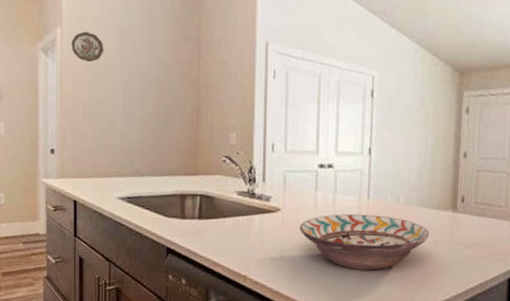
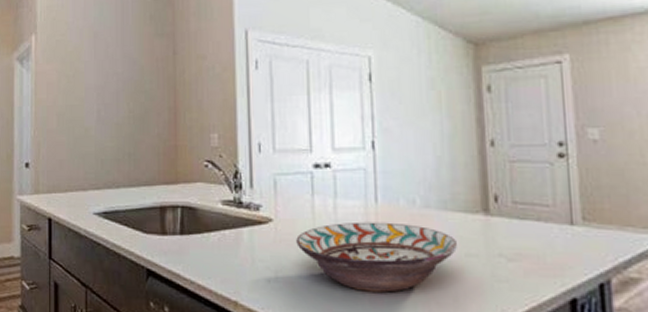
decorative plate: present [71,32,103,62] -> none [45,37,77,68]

